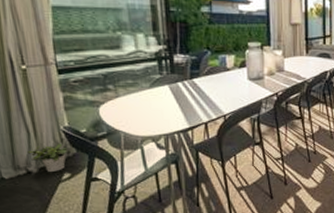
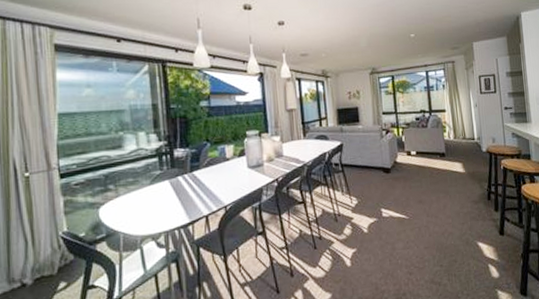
potted plant: present [28,143,67,173] -> none [24,249,65,284]

